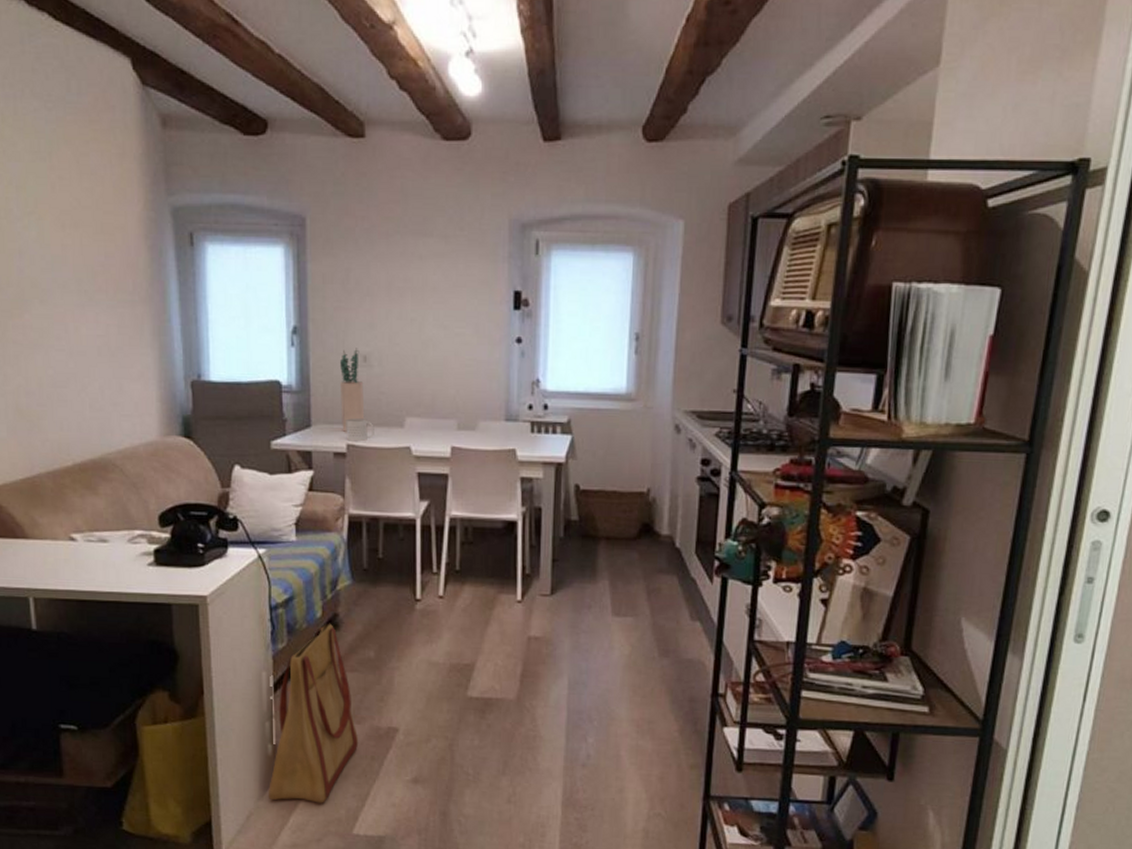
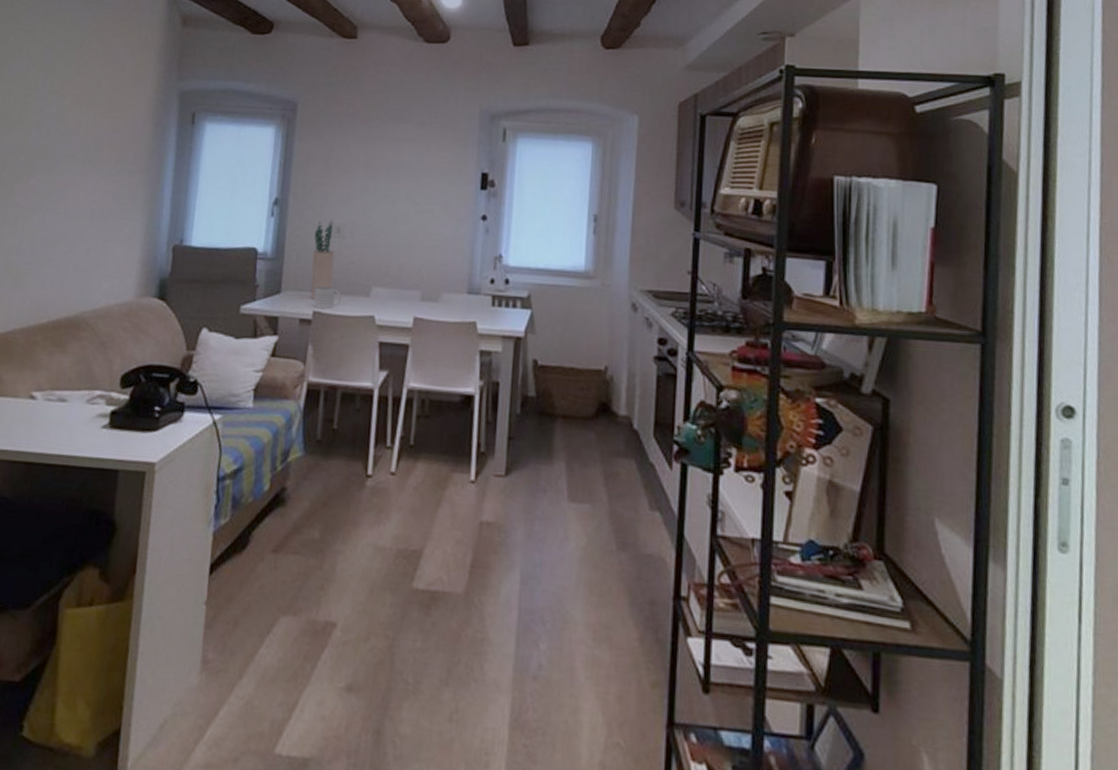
shopping bag: present [269,623,359,803] -> none [187,497,293,713]

